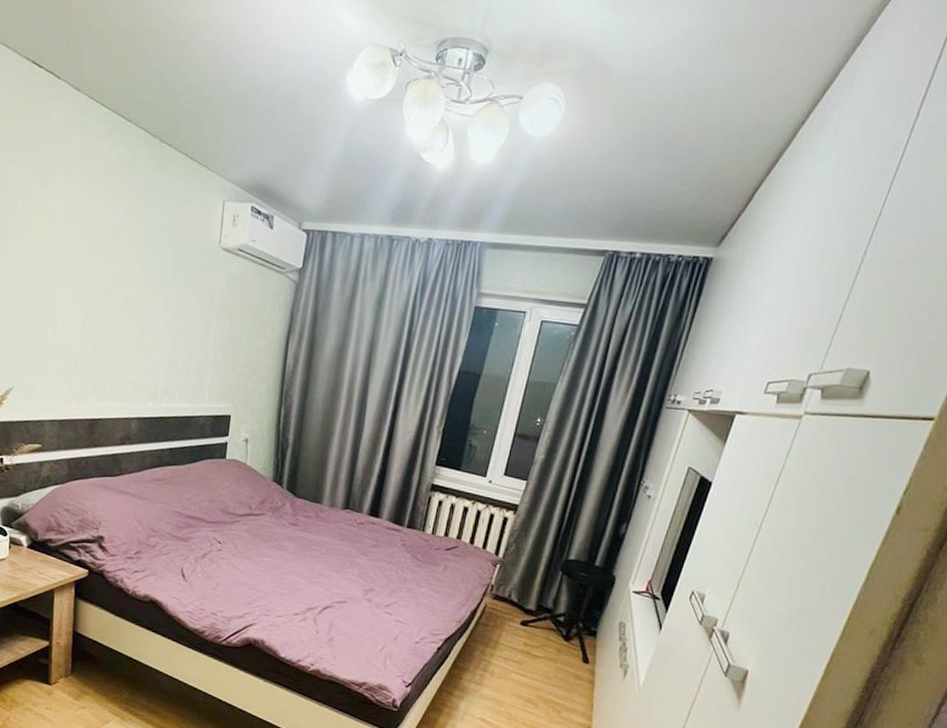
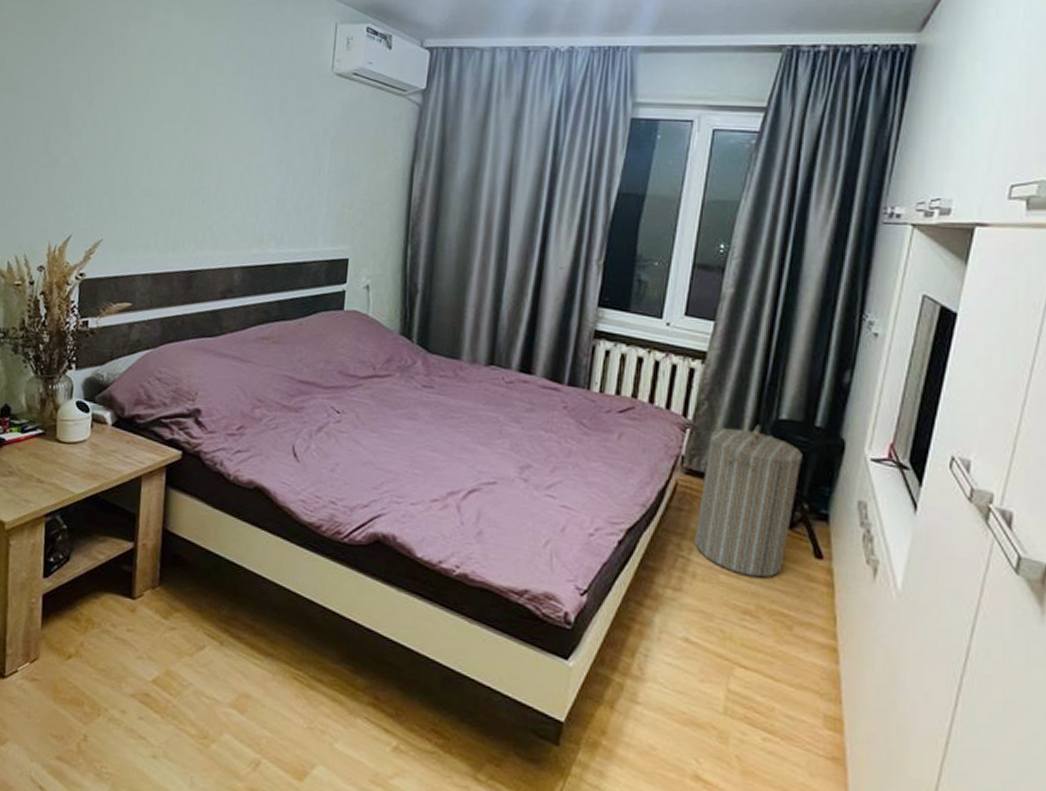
laundry hamper: none [495,563,583,676] -> present [694,425,802,578]

